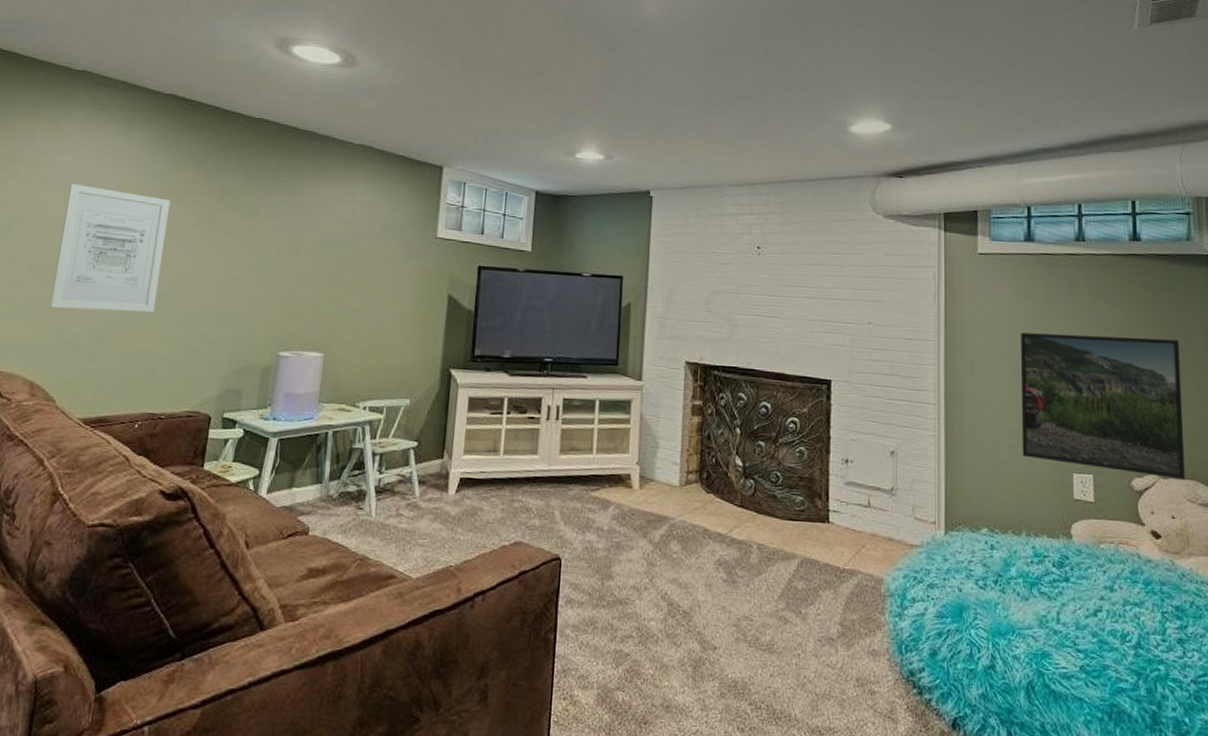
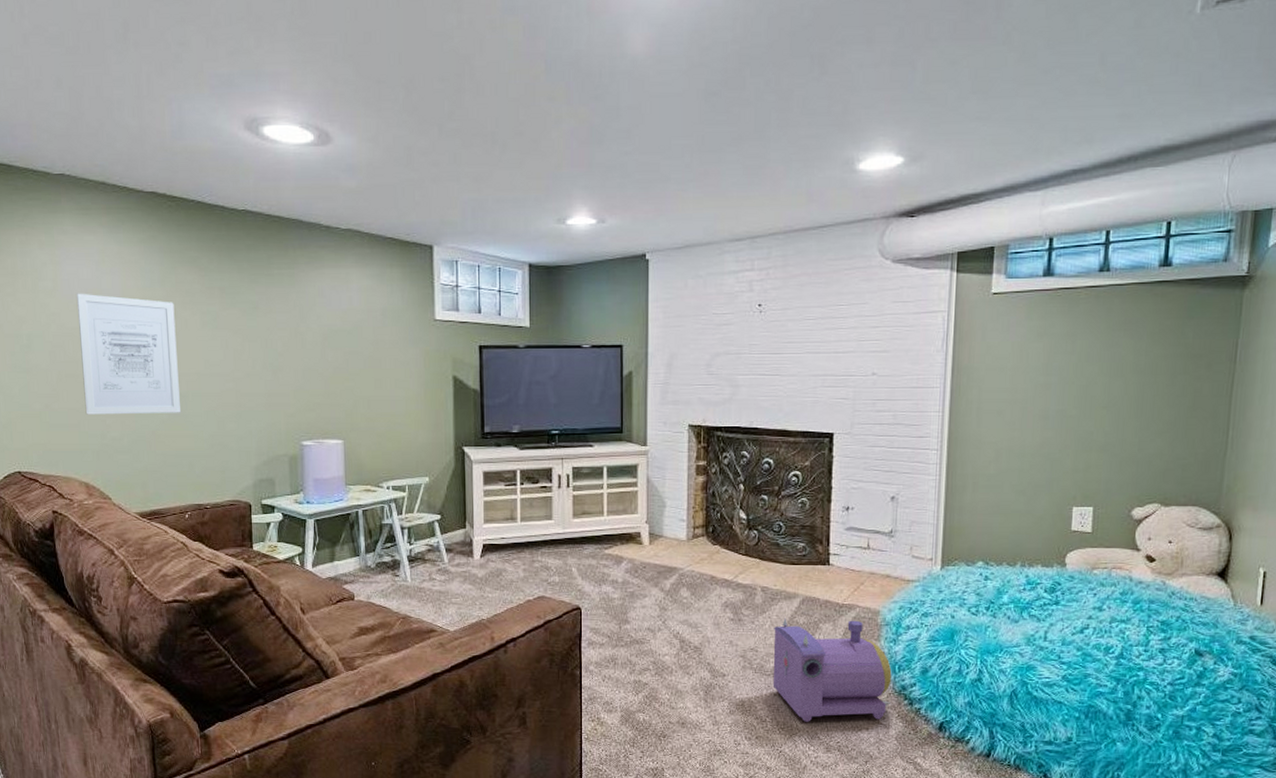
toy train: none [768,582,898,712] -> present [772,618,892,722]
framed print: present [1020,332,1185,480] -> none [1023,369,1200,506]

